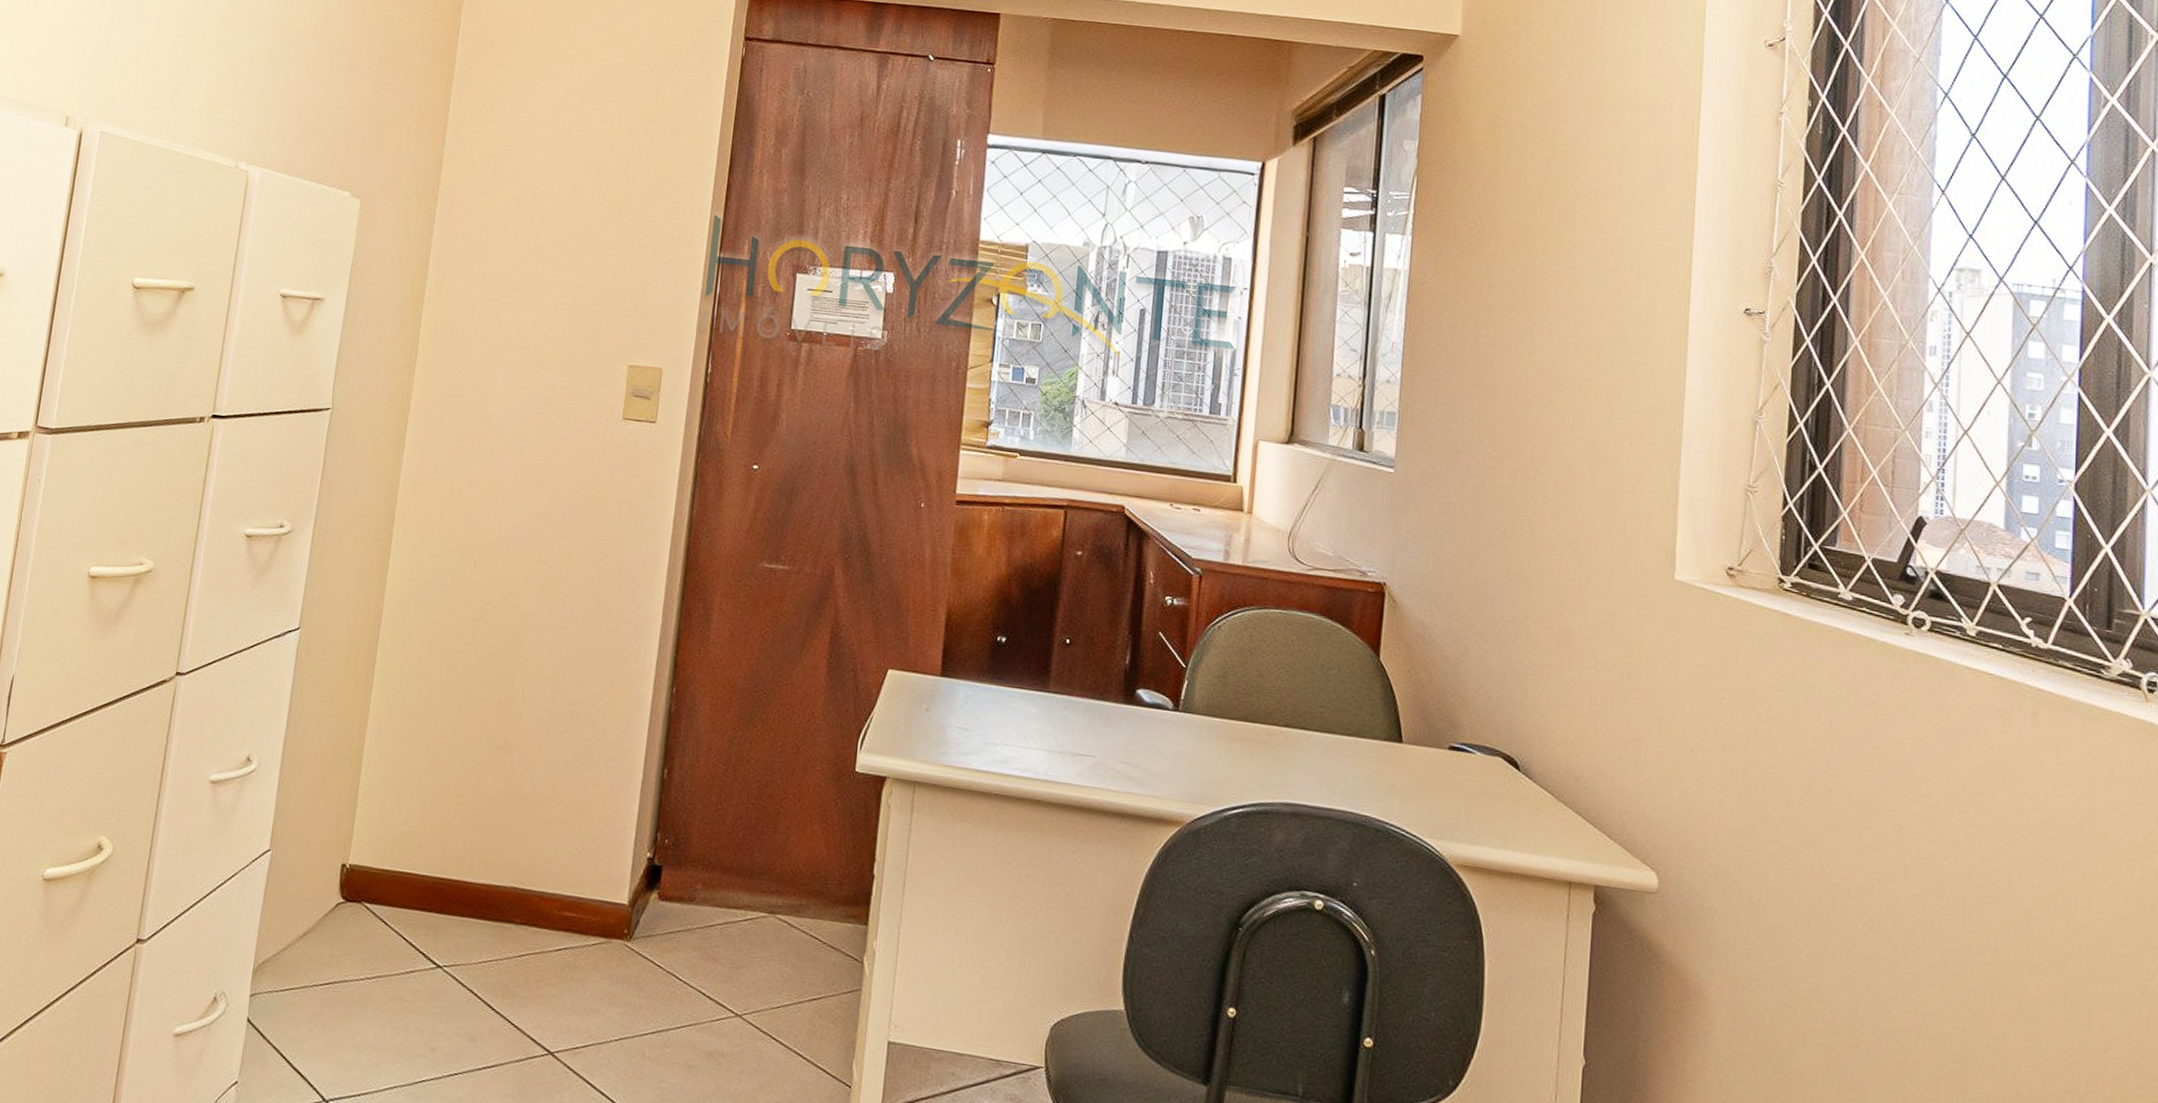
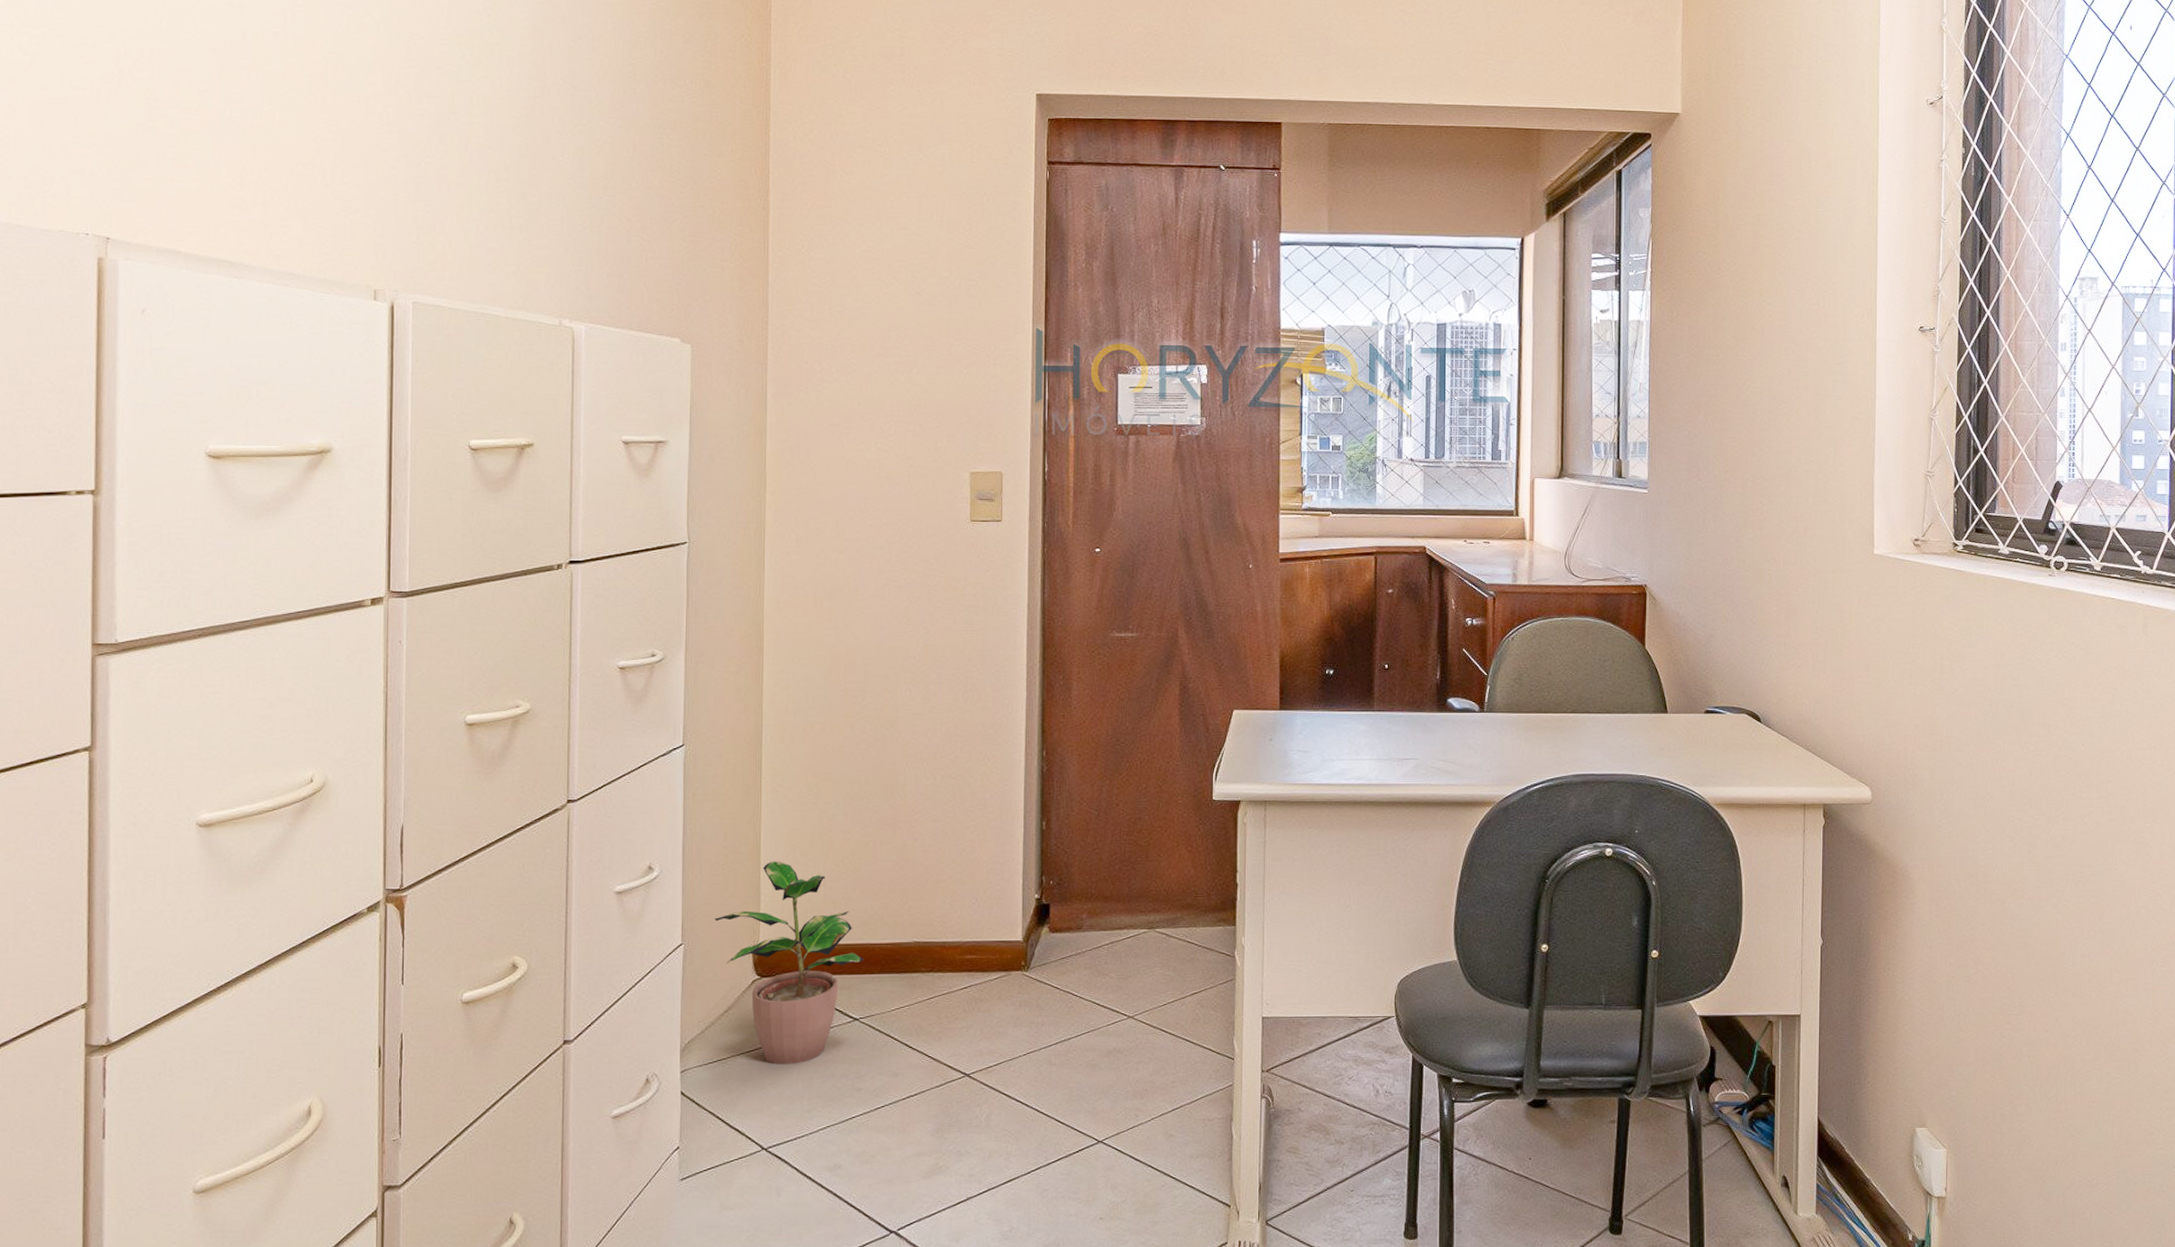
potted plant: none [306,771,456,1008] -> present [715,861,864,1065]

